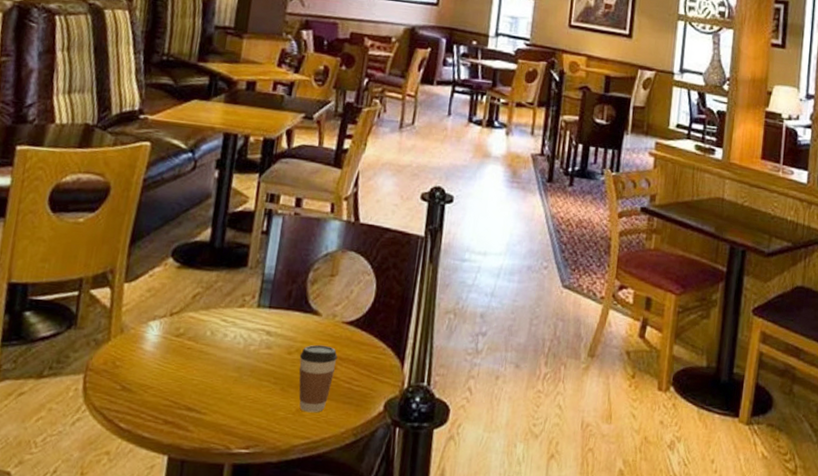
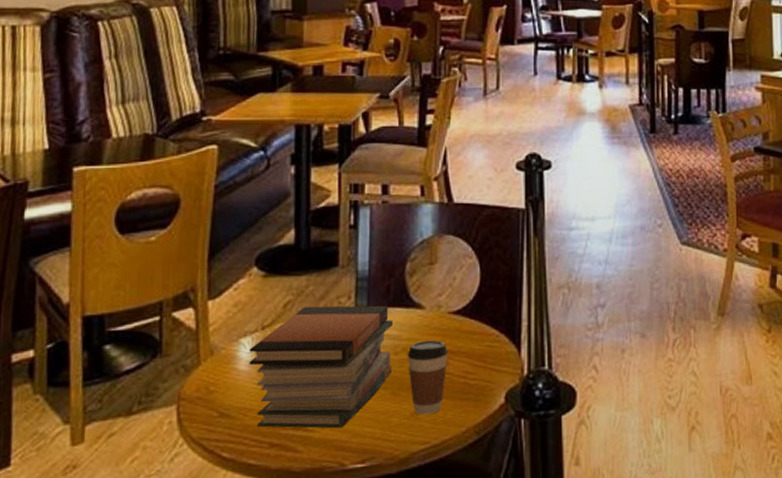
book stack: none [154,299,291,415] -> present [249,305,393,429]

